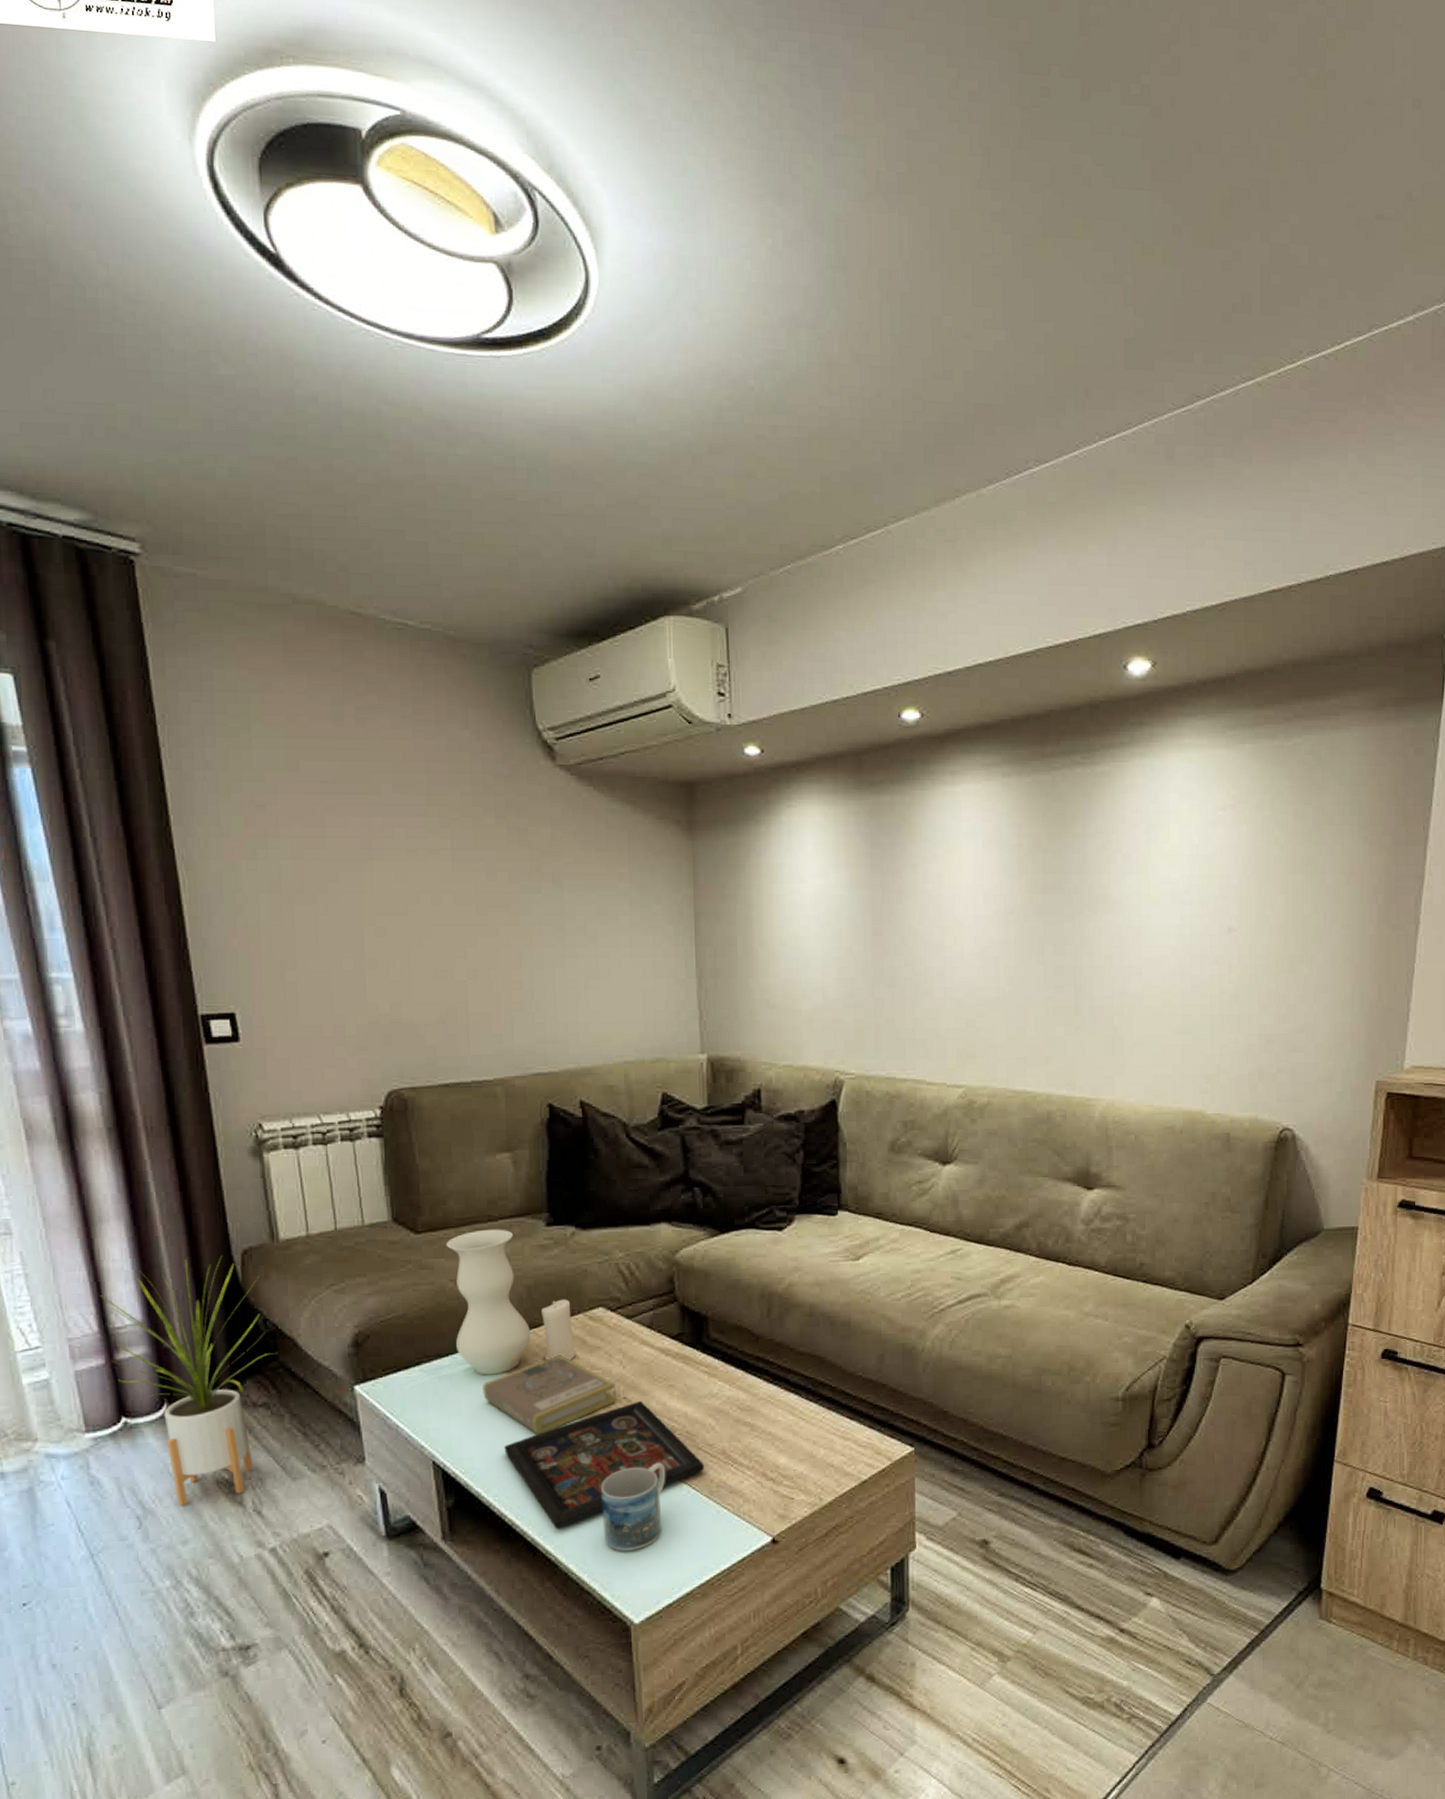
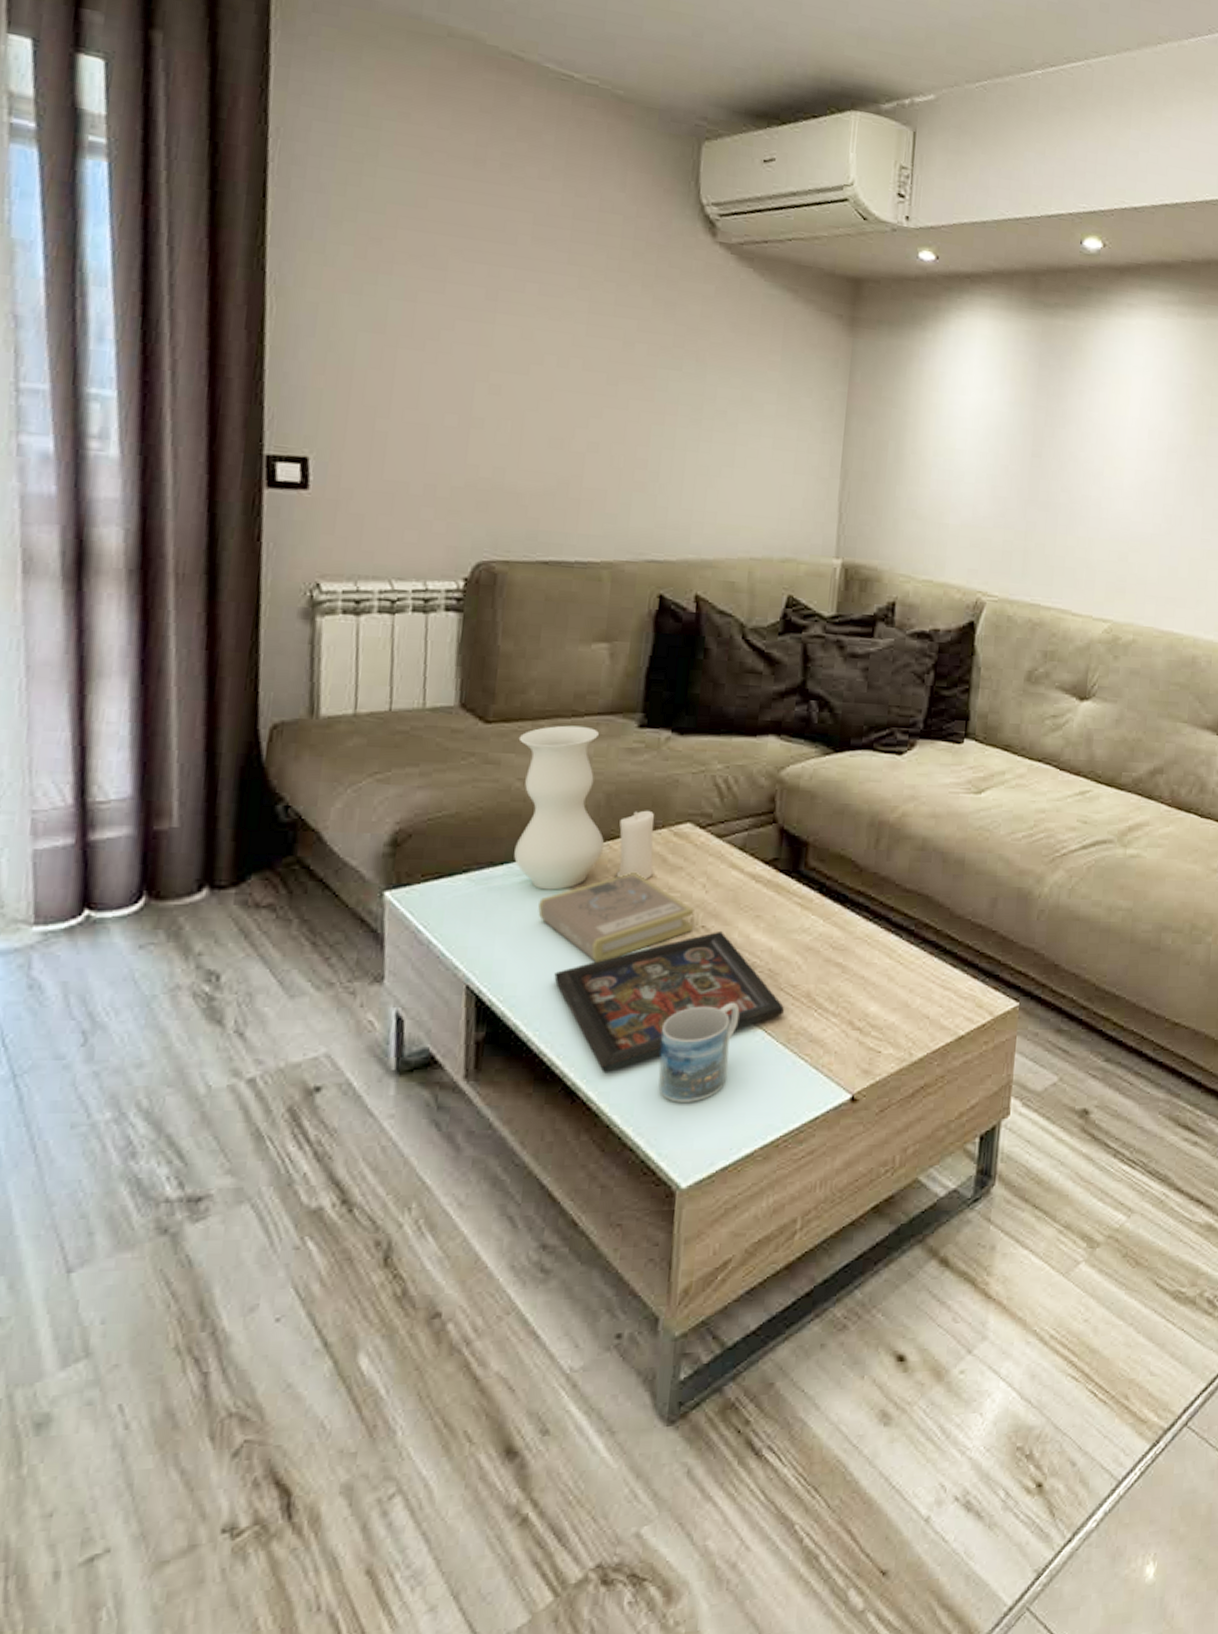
house plant: present [100,1256,278,1507] -> none [83,728,296,1022]

